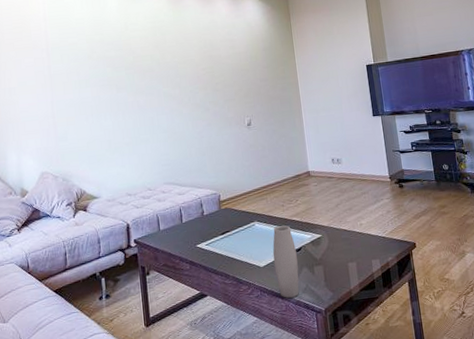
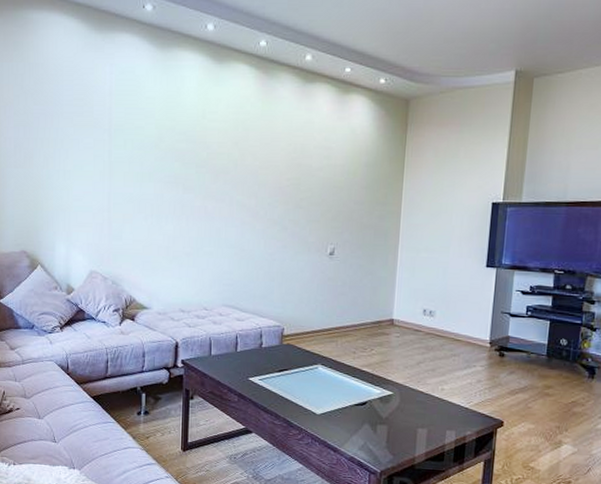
vase: present [272,225,299,299] -> none [331,374,361,453]

